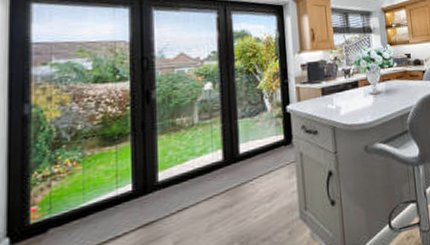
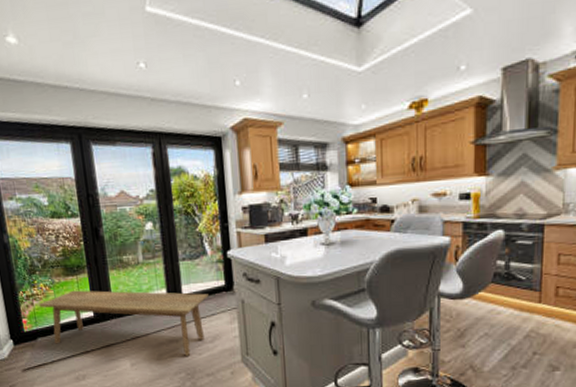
bench: none [57,150,267,234] -> present [38,290,209,357]

